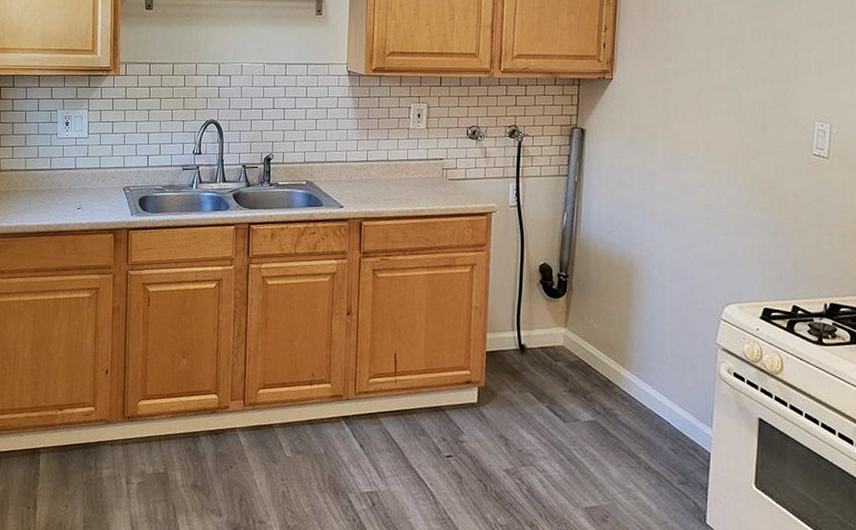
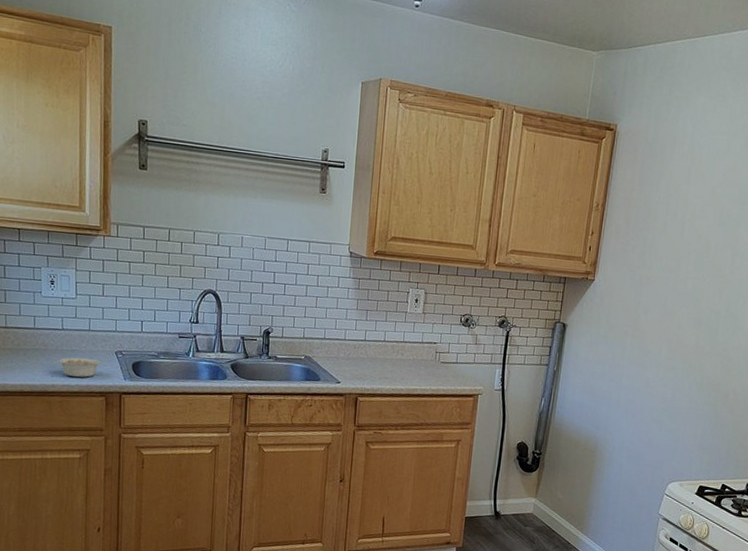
legume: none [70,196,116,215] -> present [57,357,108,378]

